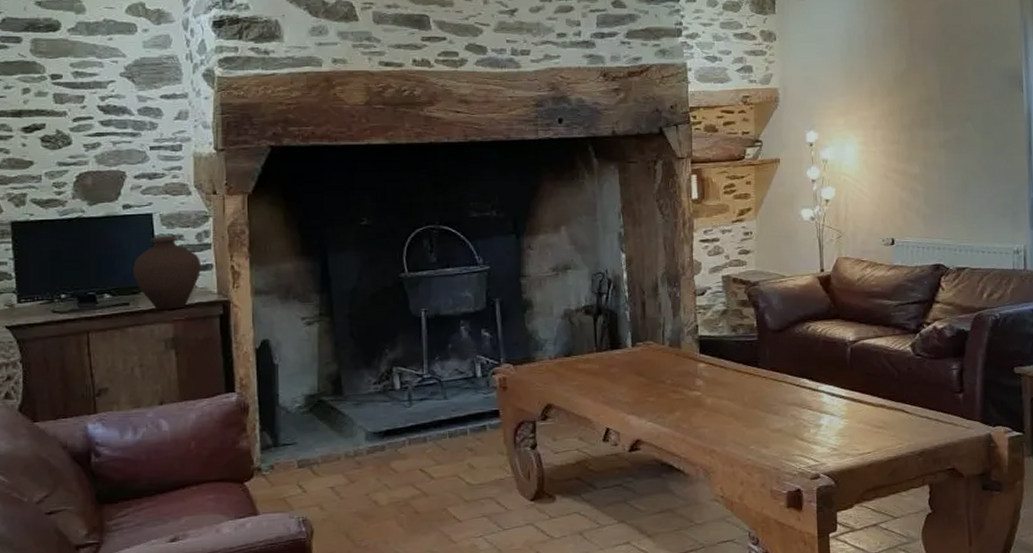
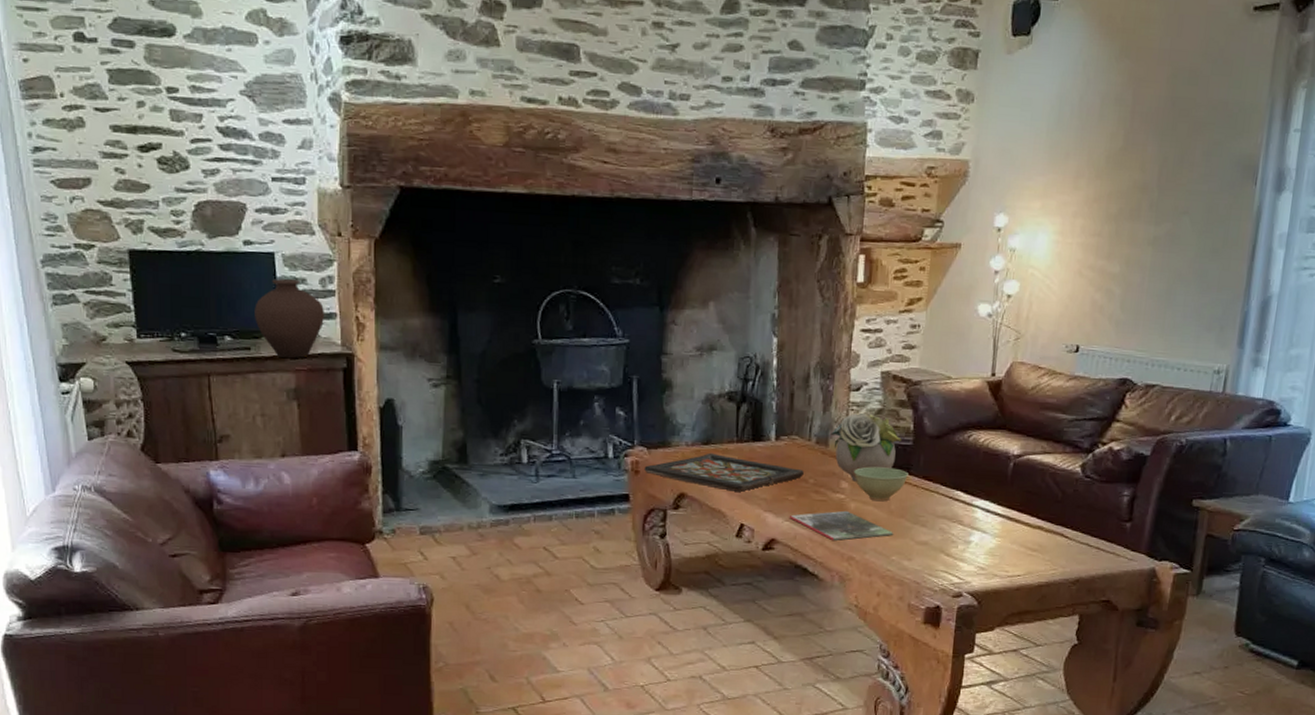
decorative tray: none [512,363,661,398] -> present [644,452,804,492]
magazine: none [652,406,750,437] -> present [790,510,894,541]
flower arrangement: none [682,315,747,379] -> present [830,413,902,482]
bowl: none [707,363,757,395] -> present [854,466,908,502]

